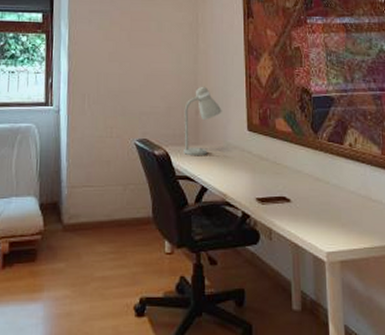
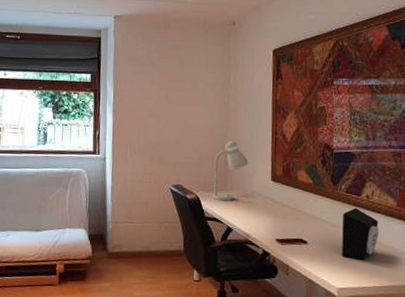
speaker: none [326,158,365,217] -> present [342,207,379,260]

